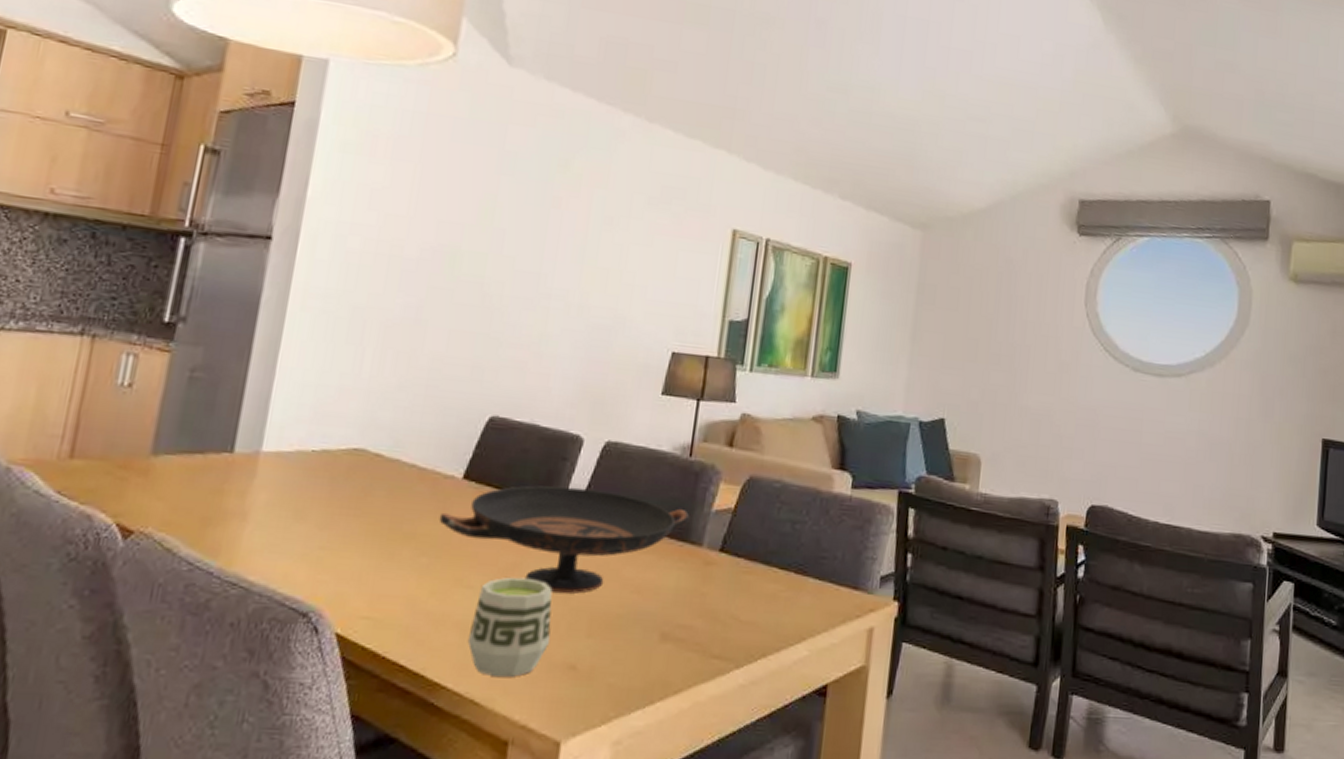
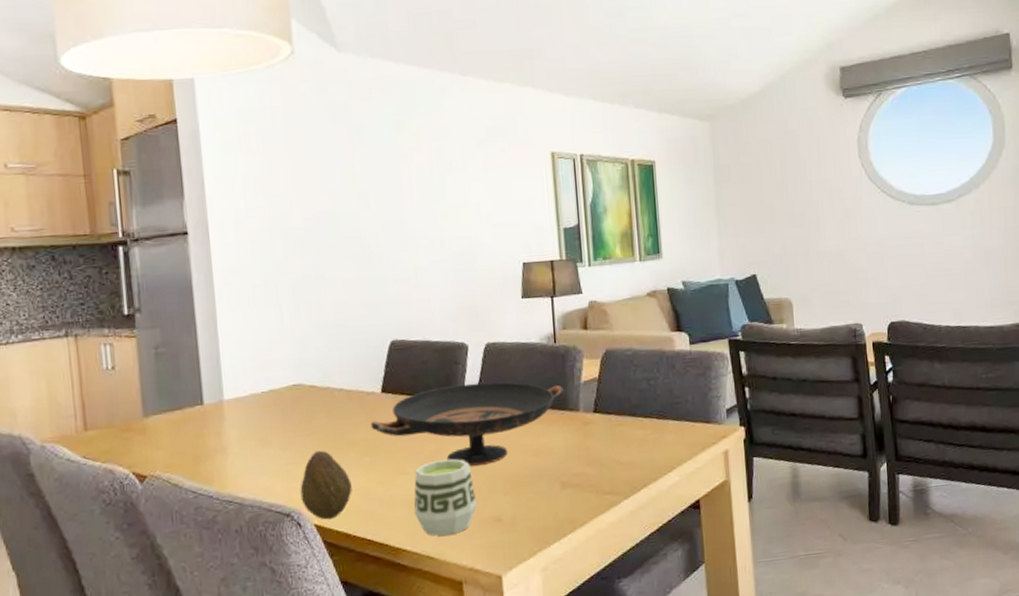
fruit: none [326,537,398,630] -> present [300,450,352,520]

